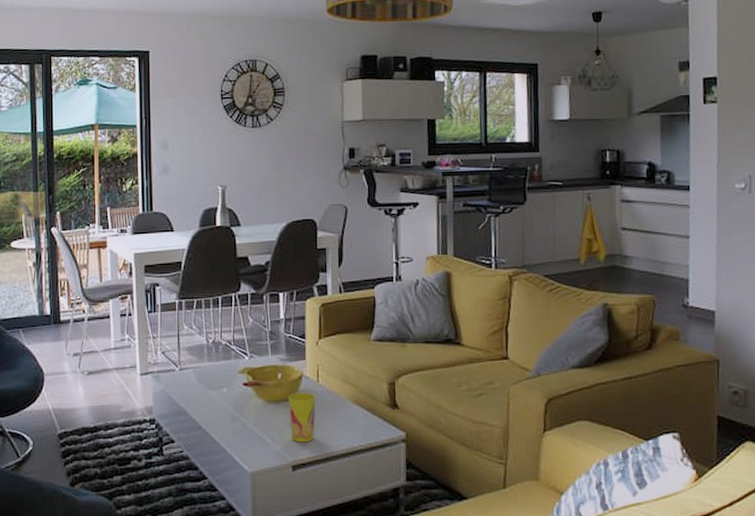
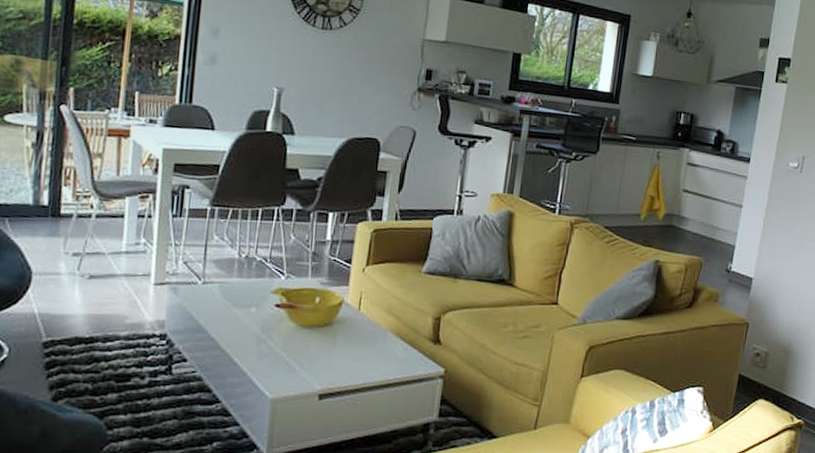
cup: present [288,392,316,443] -> none [321,319,355,372]

